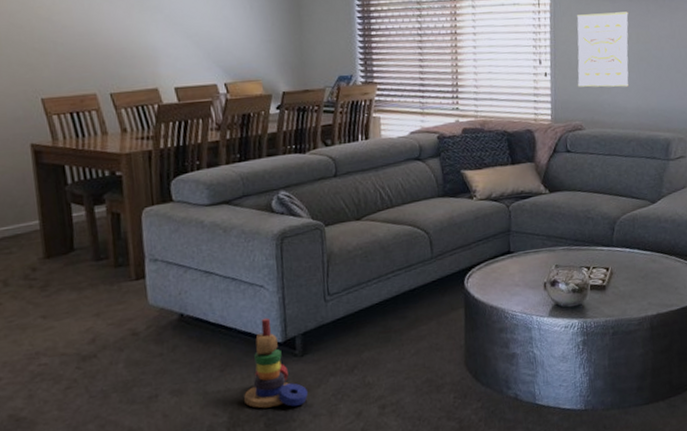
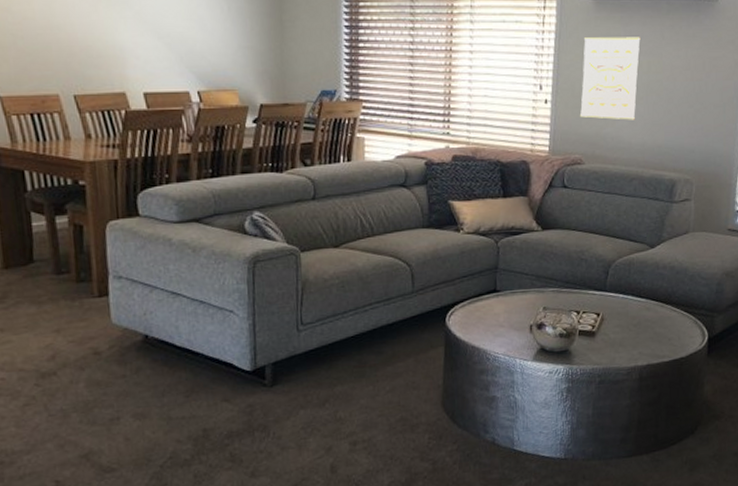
stacking toy: present [243,318,308,408] -> none [209,344,276,438]

